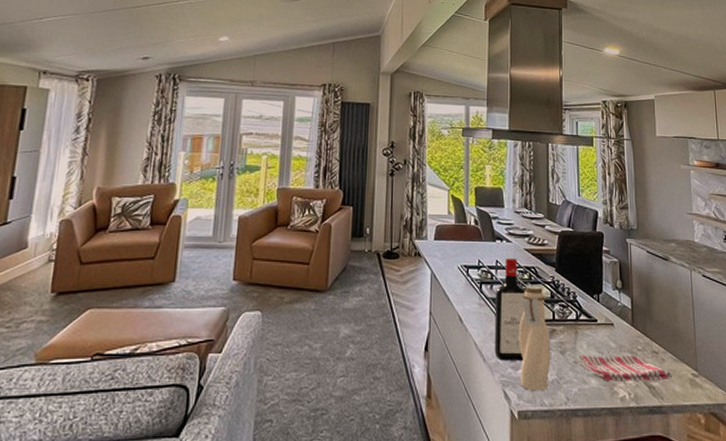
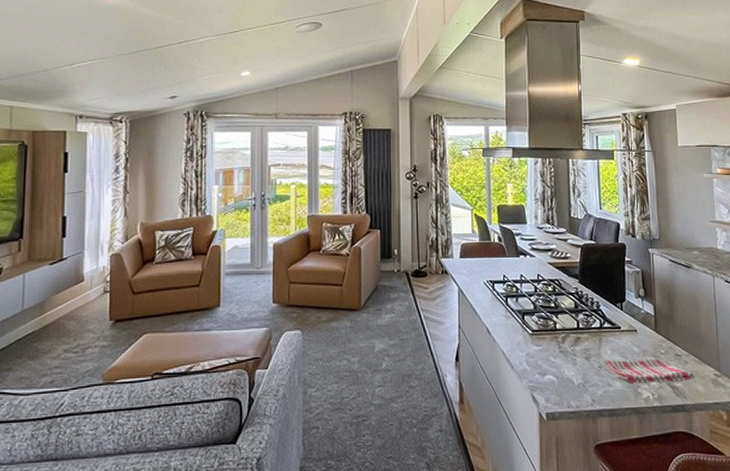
liquor bottle: present [494,257,526,361] -> none [521,271,551,368]
water bottle: present [518,285,551,391] -> none [544,297,577,394]

